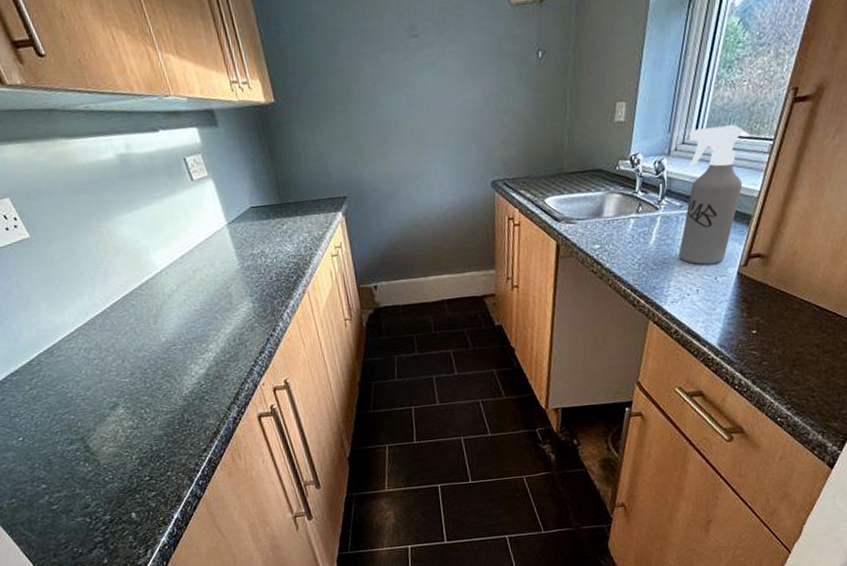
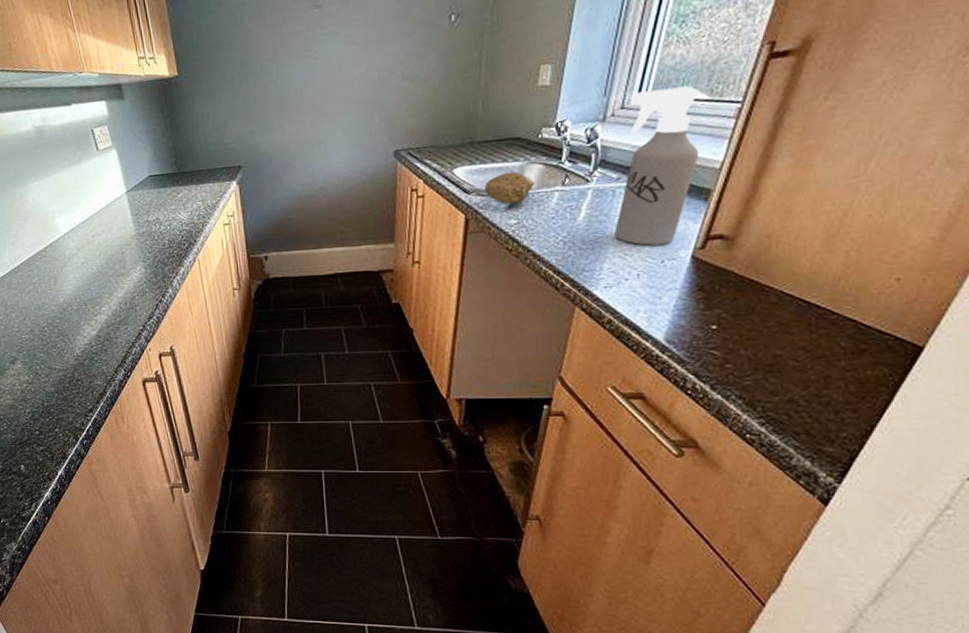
sponge: none [571,200,614,231] -> present [484,171,535,205]

